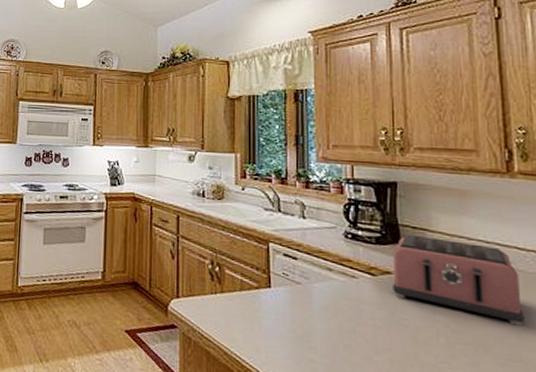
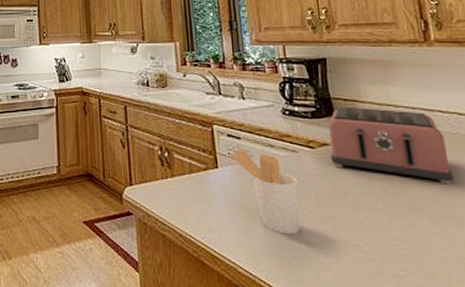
utensil holder: none [284,270,354,363] -> present [229,149,300,235]

